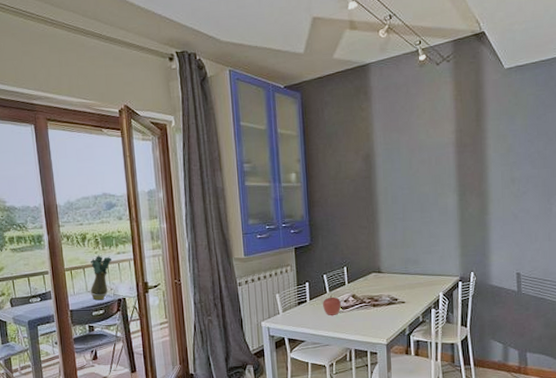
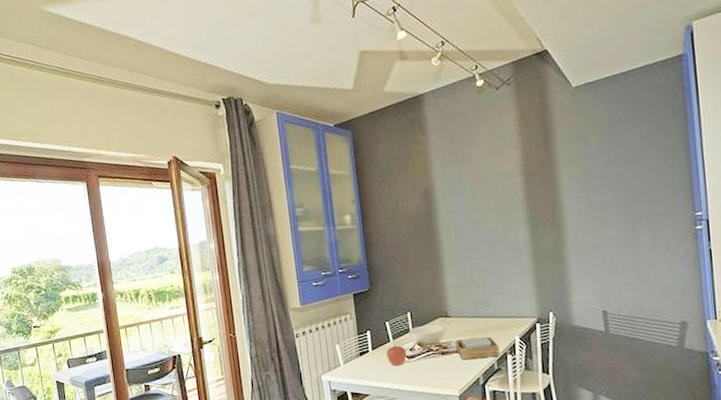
vase: present [90,254,111,301] -> none [144,310,165,358]
bowl: none [344,279,379,298] -> present [408,324,447,346]
napkin holder: none [386,291,424,312] -> present [455,336,499,360]

